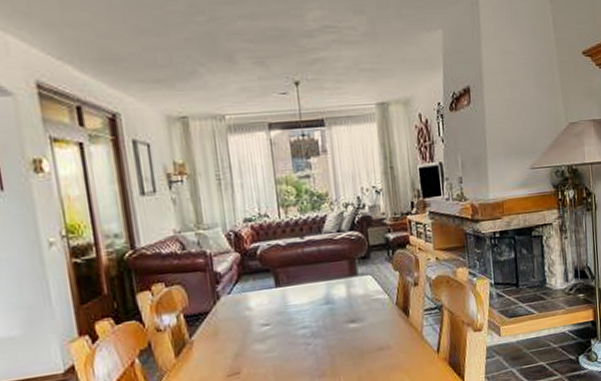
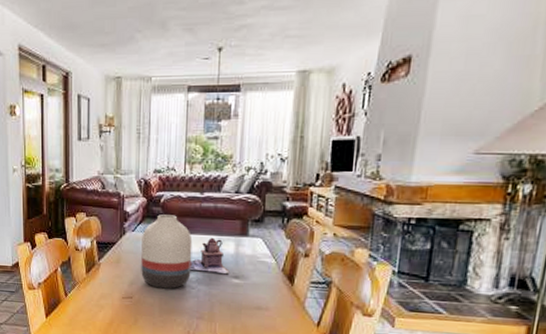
vase: none [240,266,305,354] -> present [141,214,193,289]
teapot: none [301,283,345,324] -> present [190,237,230,275]

